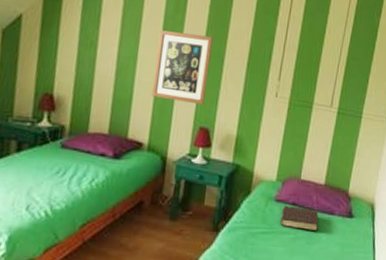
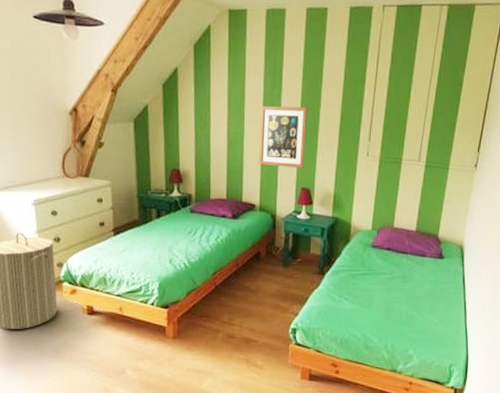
book: present [280,205,319,232] -> none [377,250,412,272]

